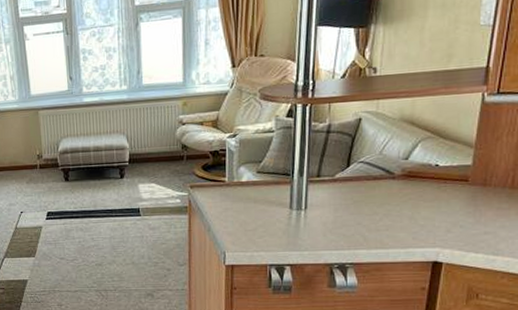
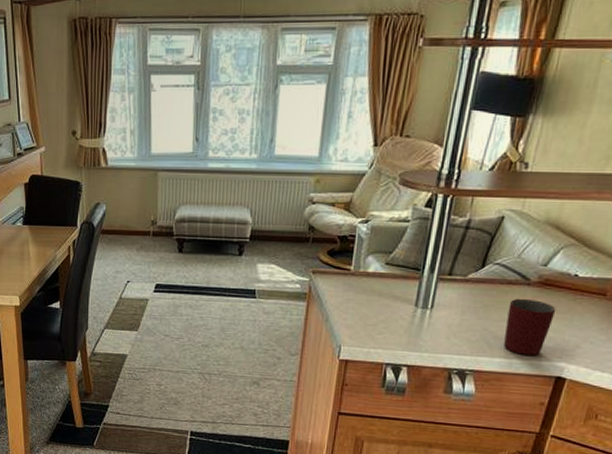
mug: none [377,191,423,244] -> present [504,298,556,356]

